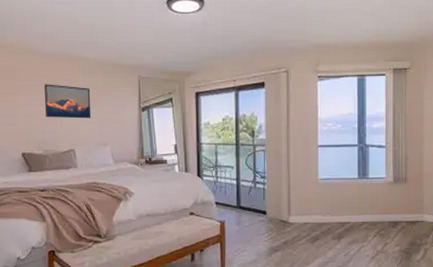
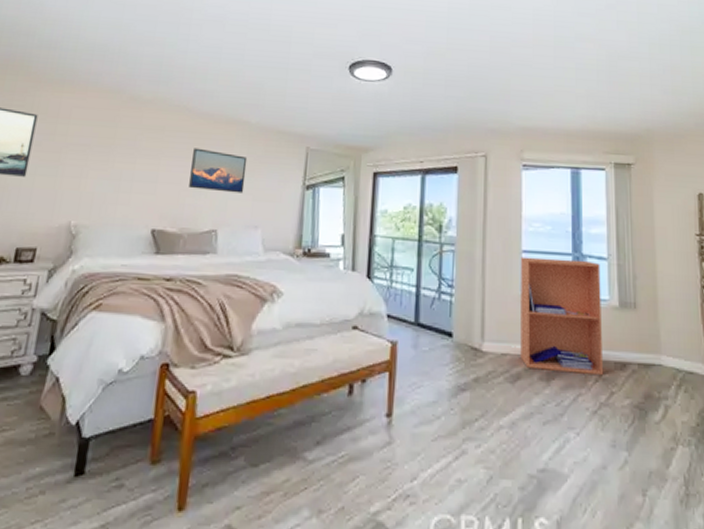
bookshelf: none [317,149,381,232] -> present [520,256,604,375]

